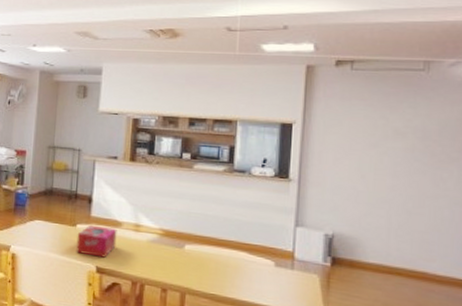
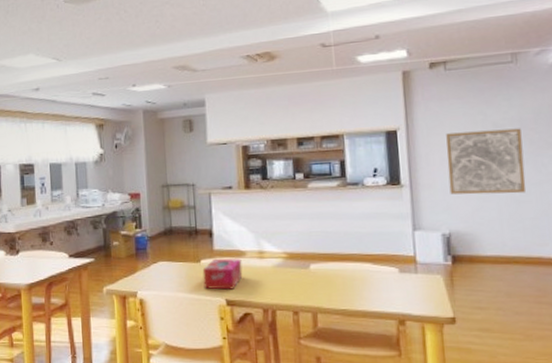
wall art: none [339,134,423,205] -> present [446,128,526,195]

